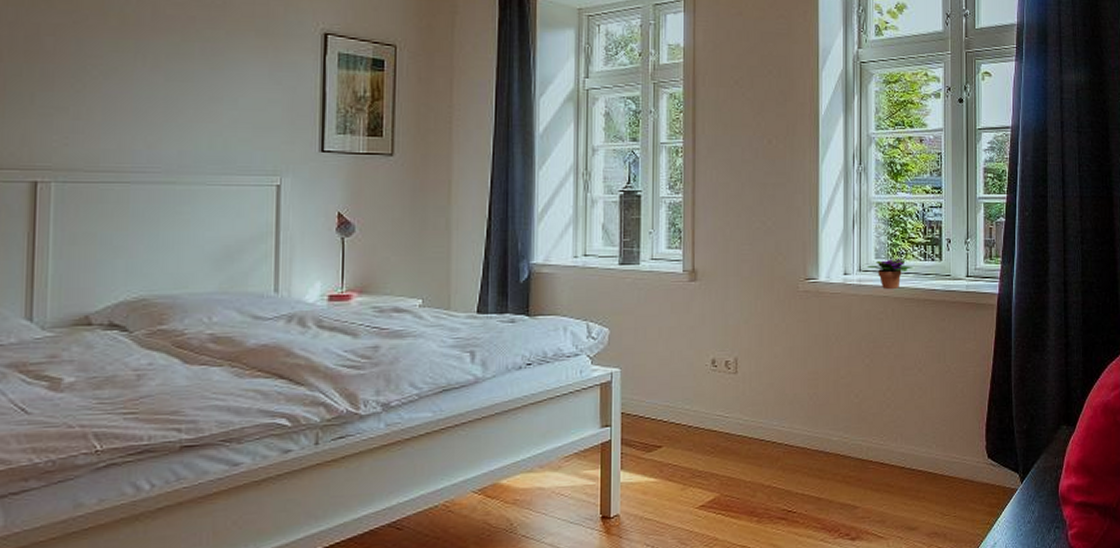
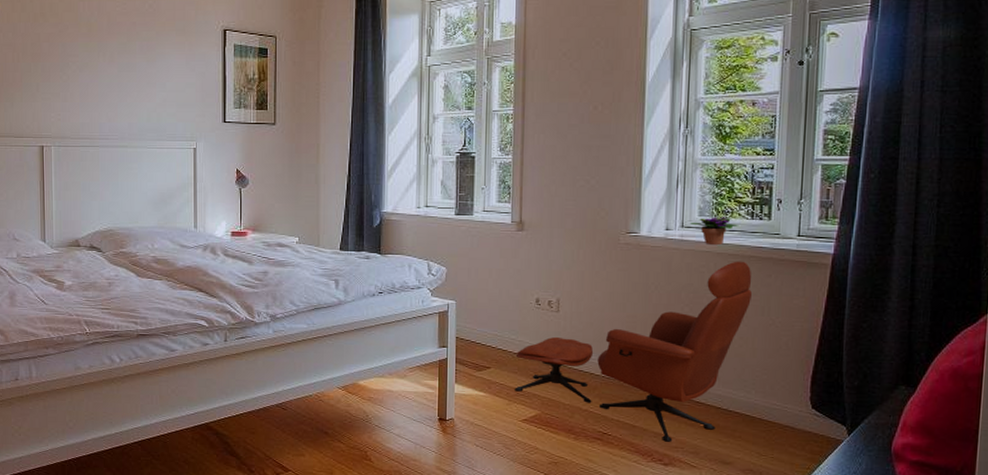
armchair: none [690,305,928,513] -> present [514,261,752,442]

